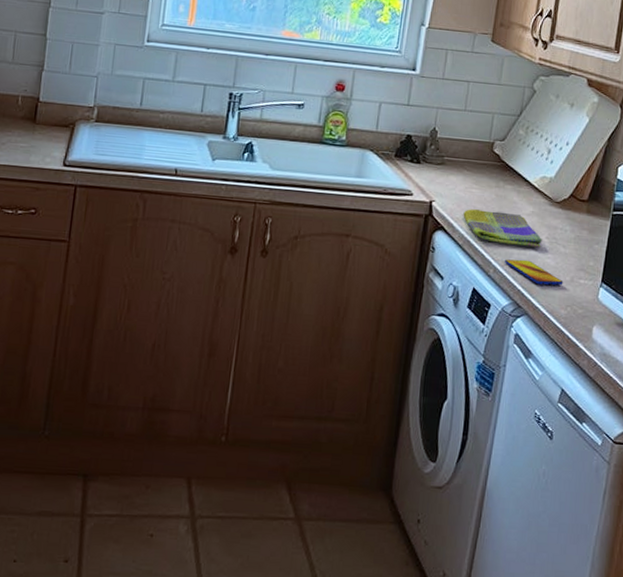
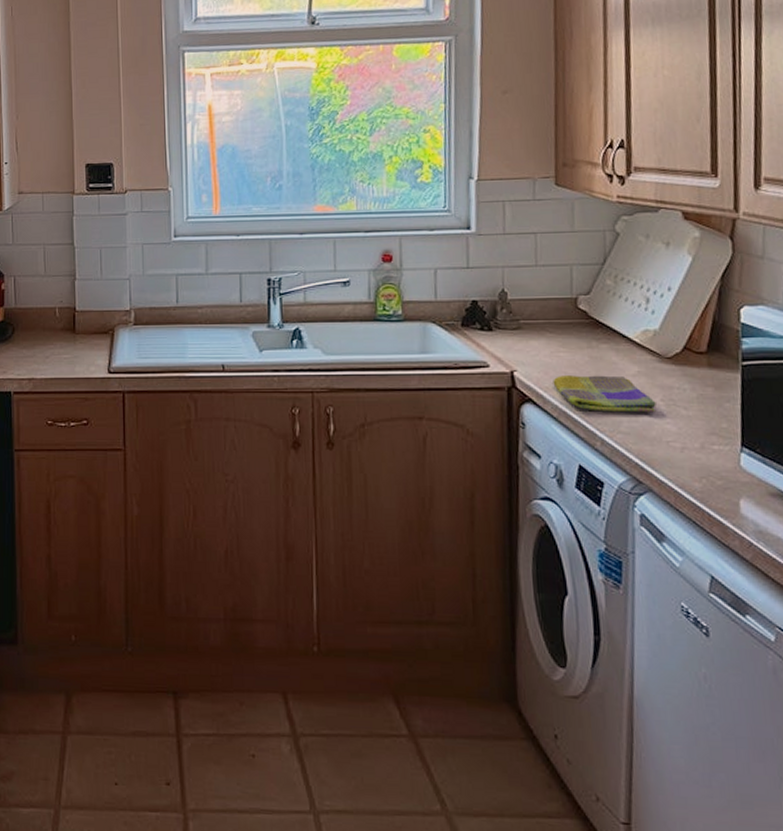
smartphone: present [505,259,563,286] -> none [613,428,692,456]

